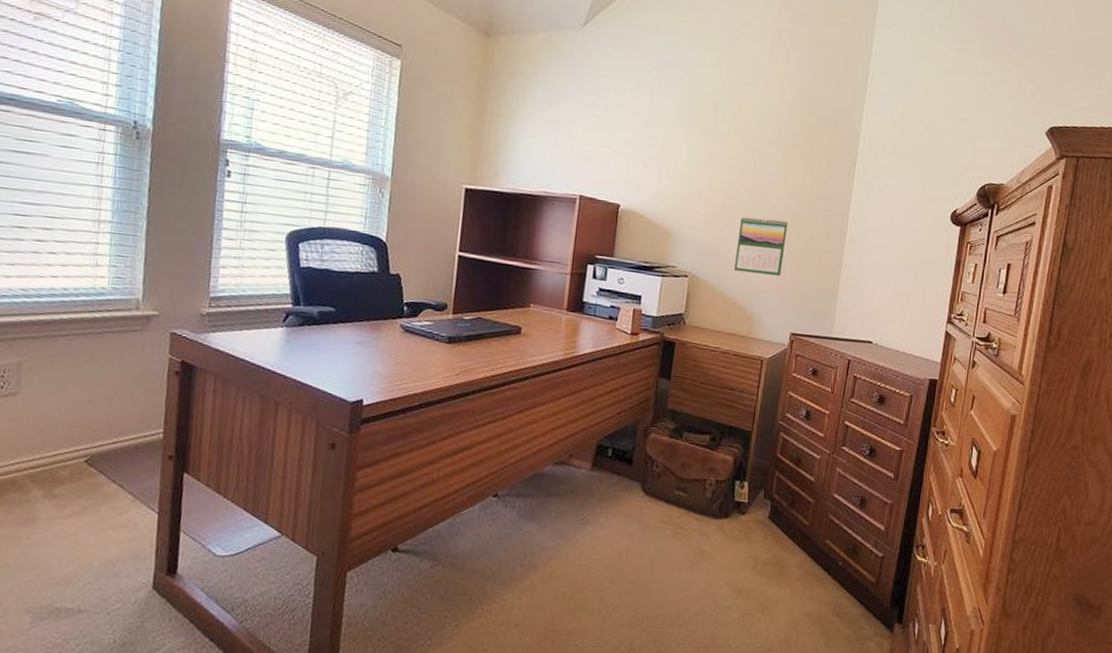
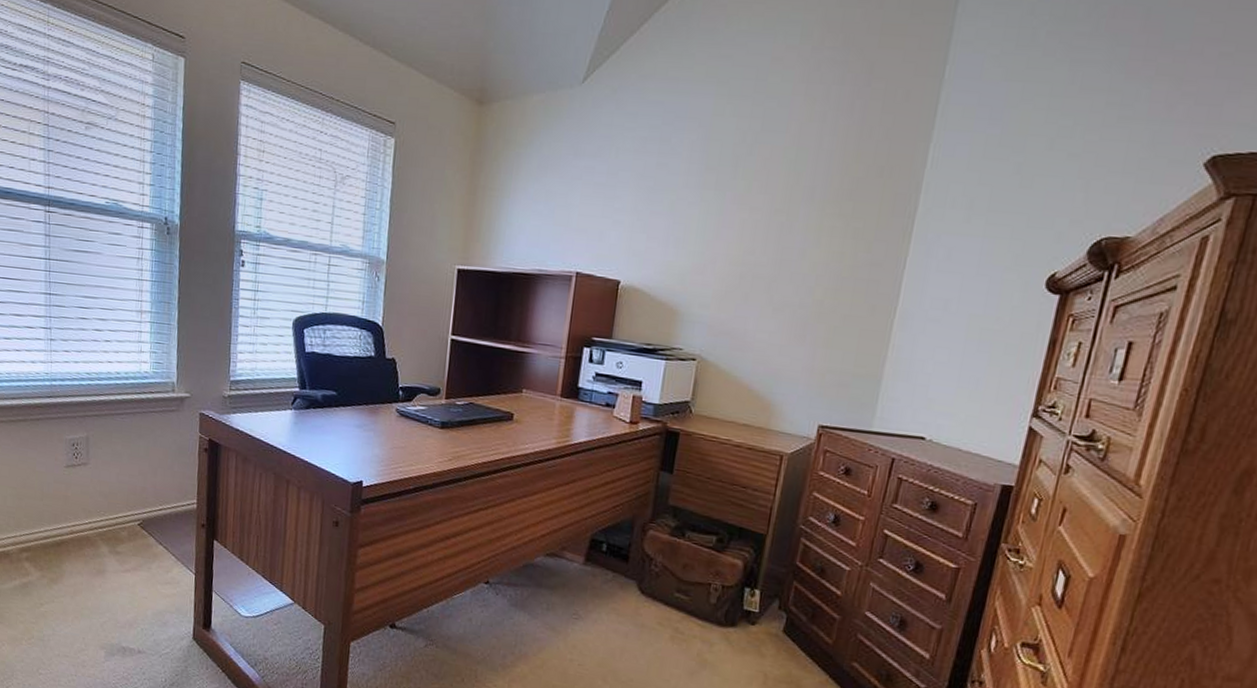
calendar: present [734,216,788,276] -> none [752,290,821,359]

